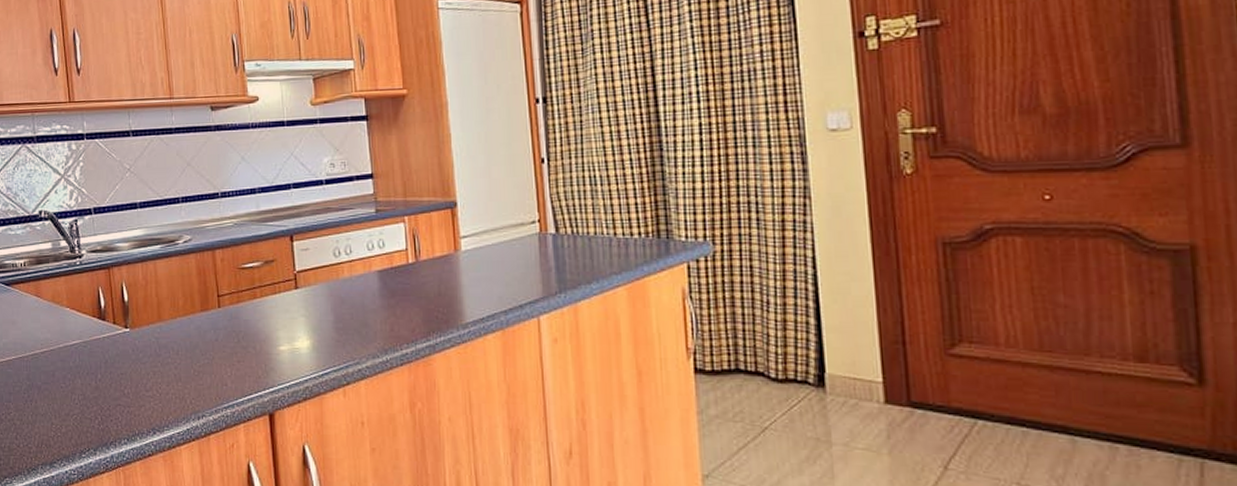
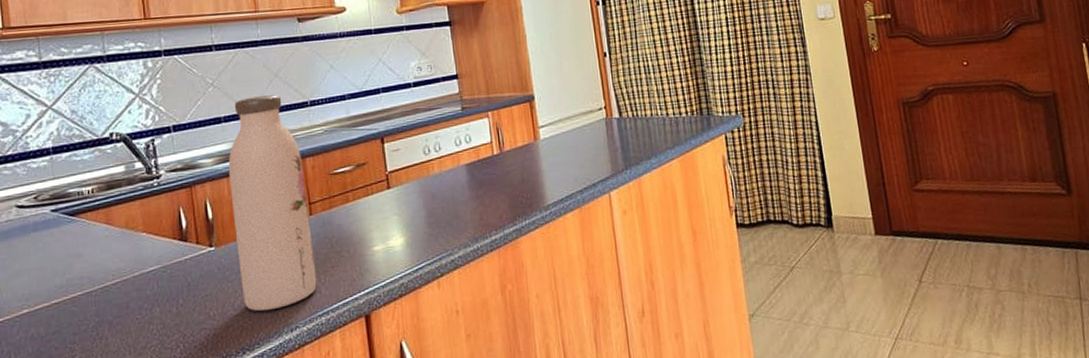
water bottle: none [143,184,223,396] -> present [228,94,317,312]

